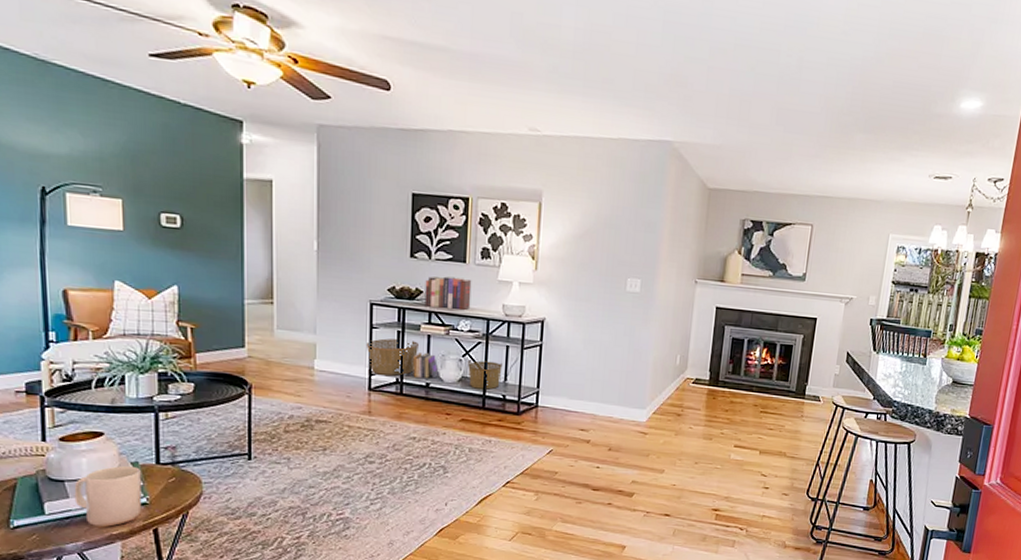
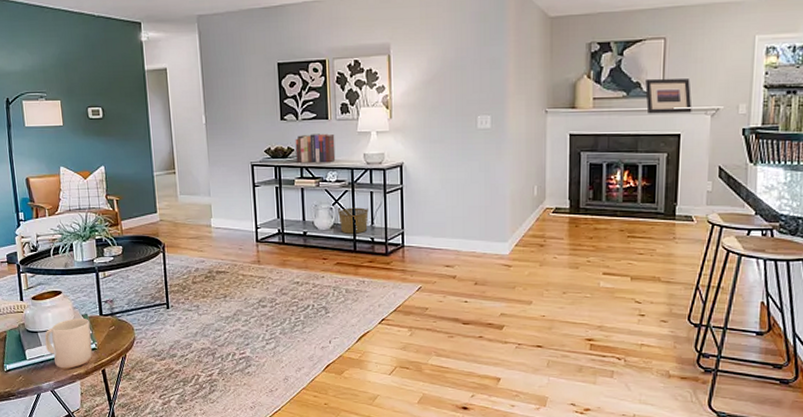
basket: present [365,338,418,376] -> none [250,194,295,227]
books: present [413,351,439,379] -> none [291,204,314,227]
picture frame: none [789,261,831,299] -> present [645,78,692,114]

